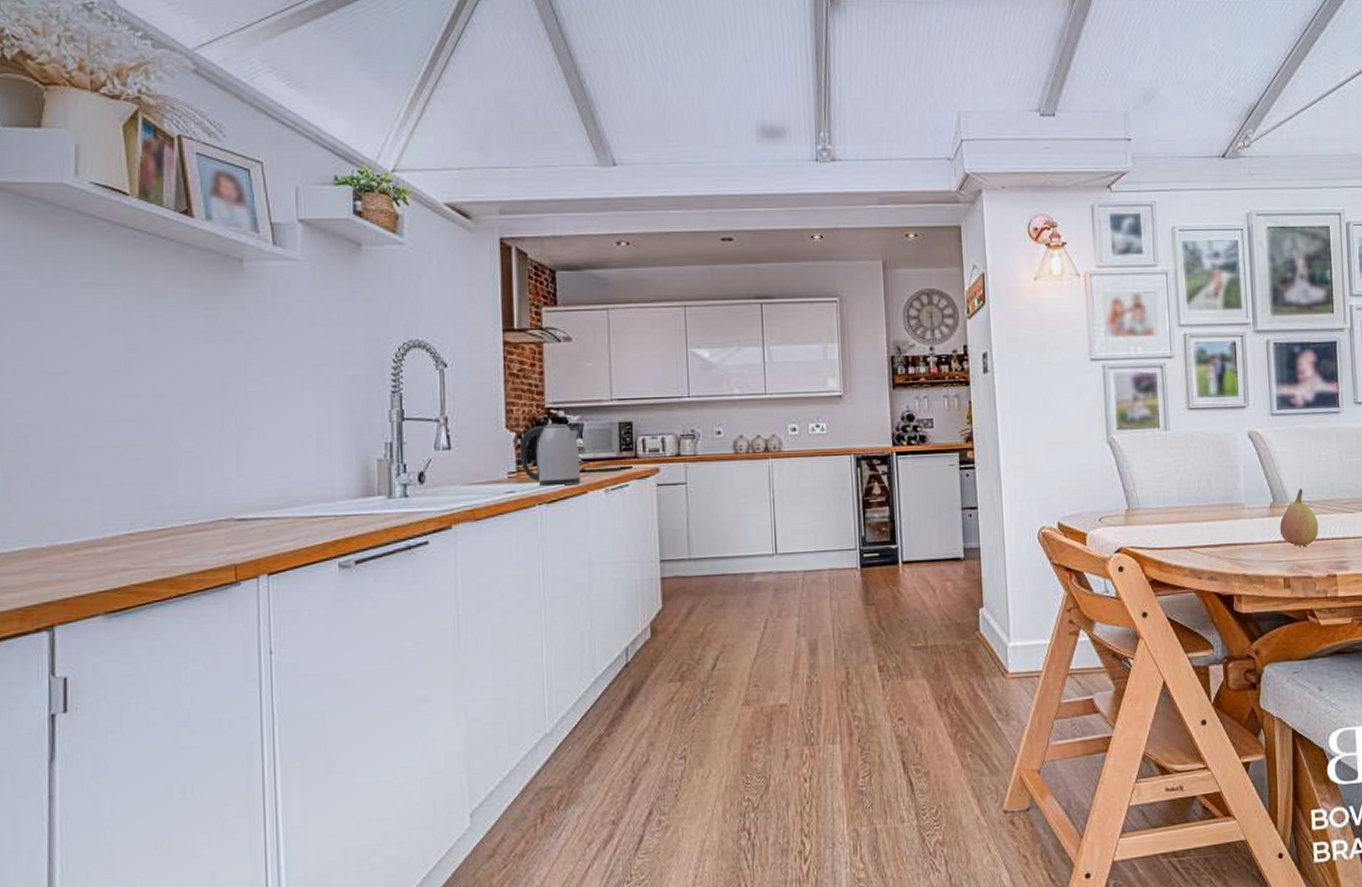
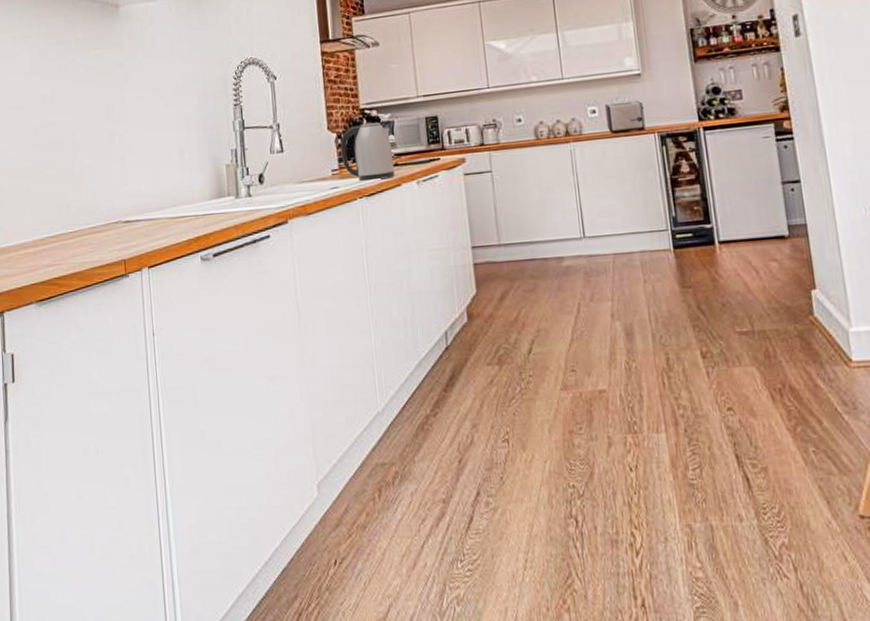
toaster: none [806,421,843,452] -> present [605,100,646,134]

